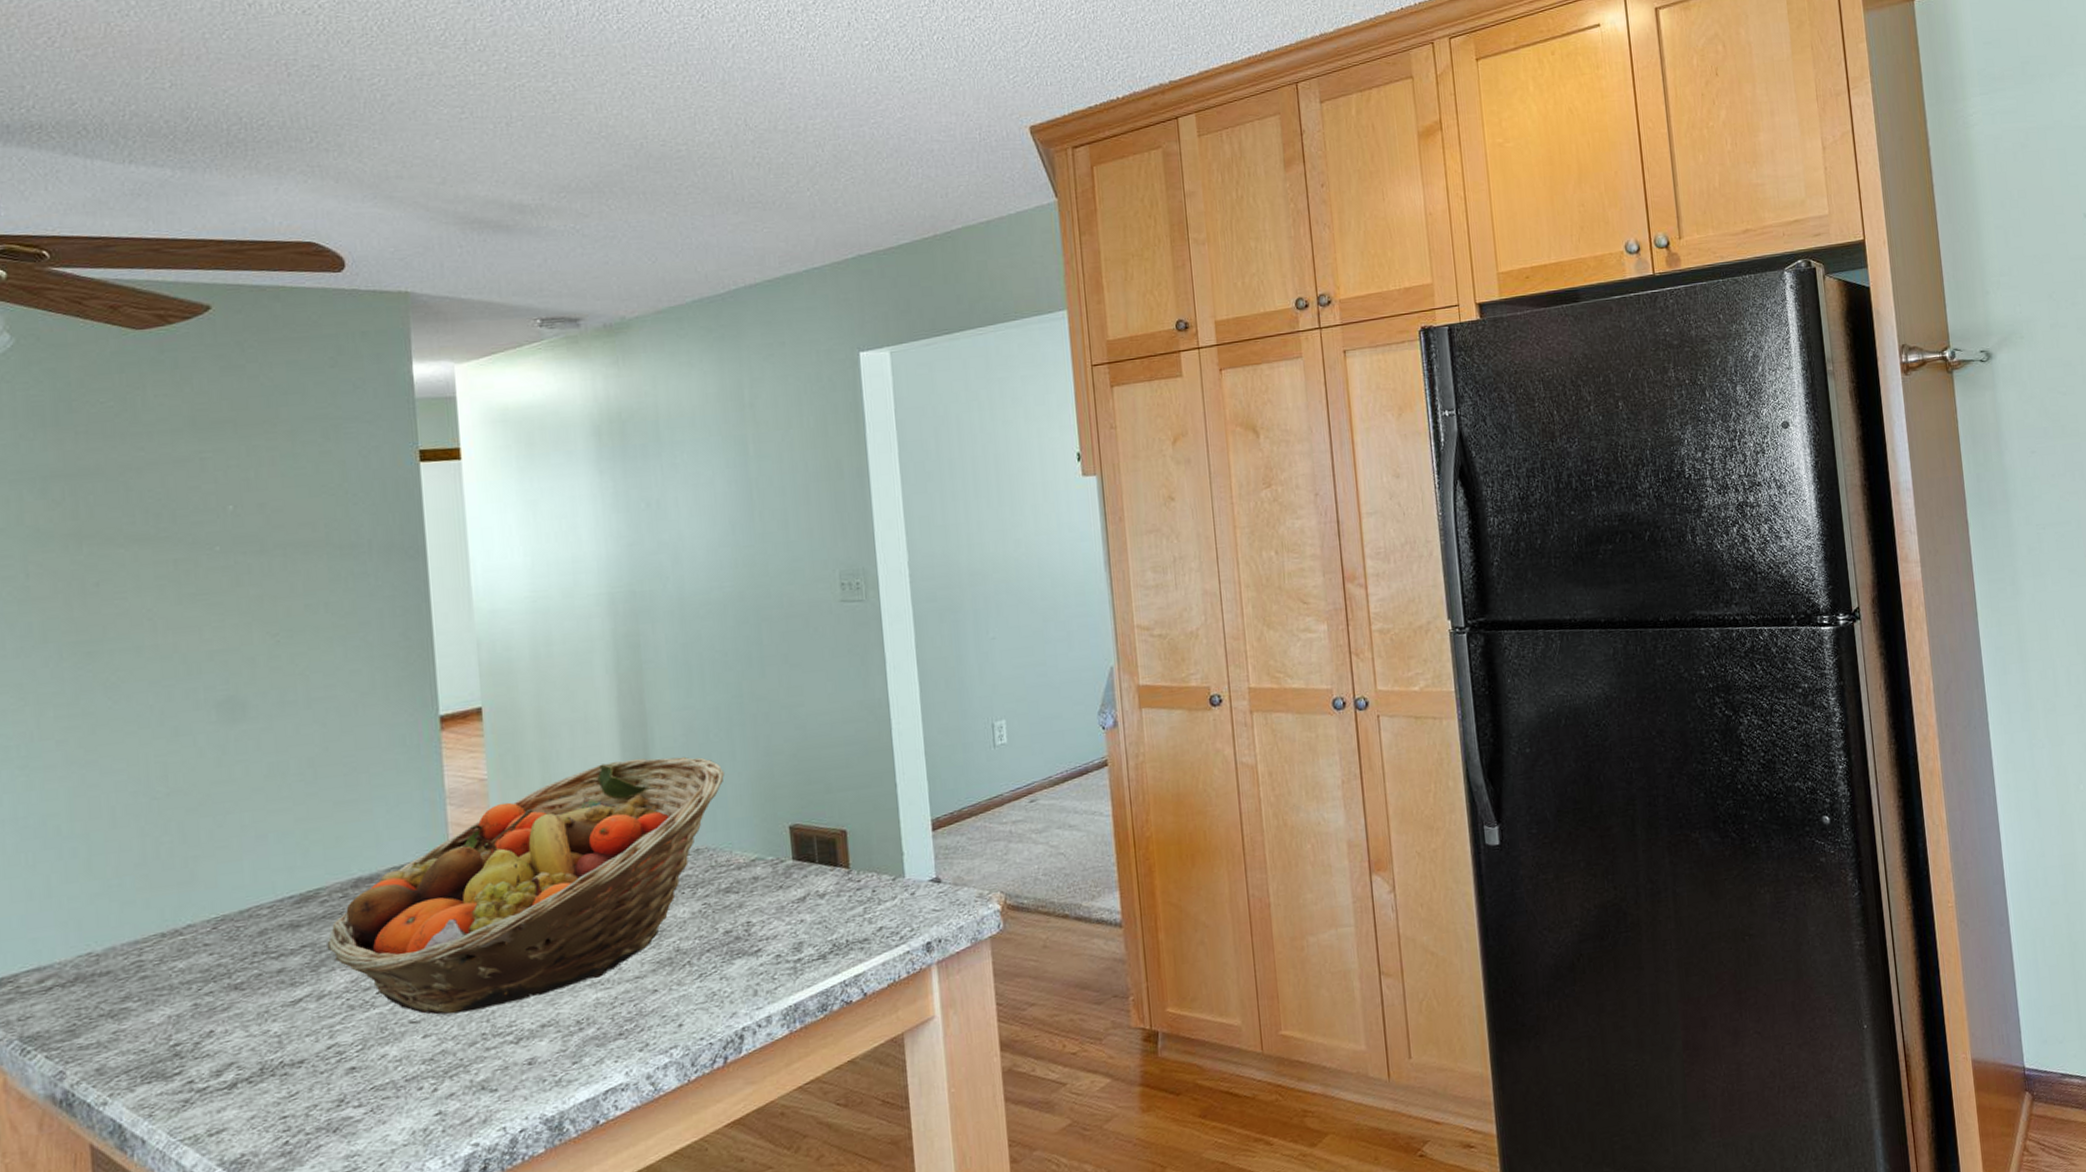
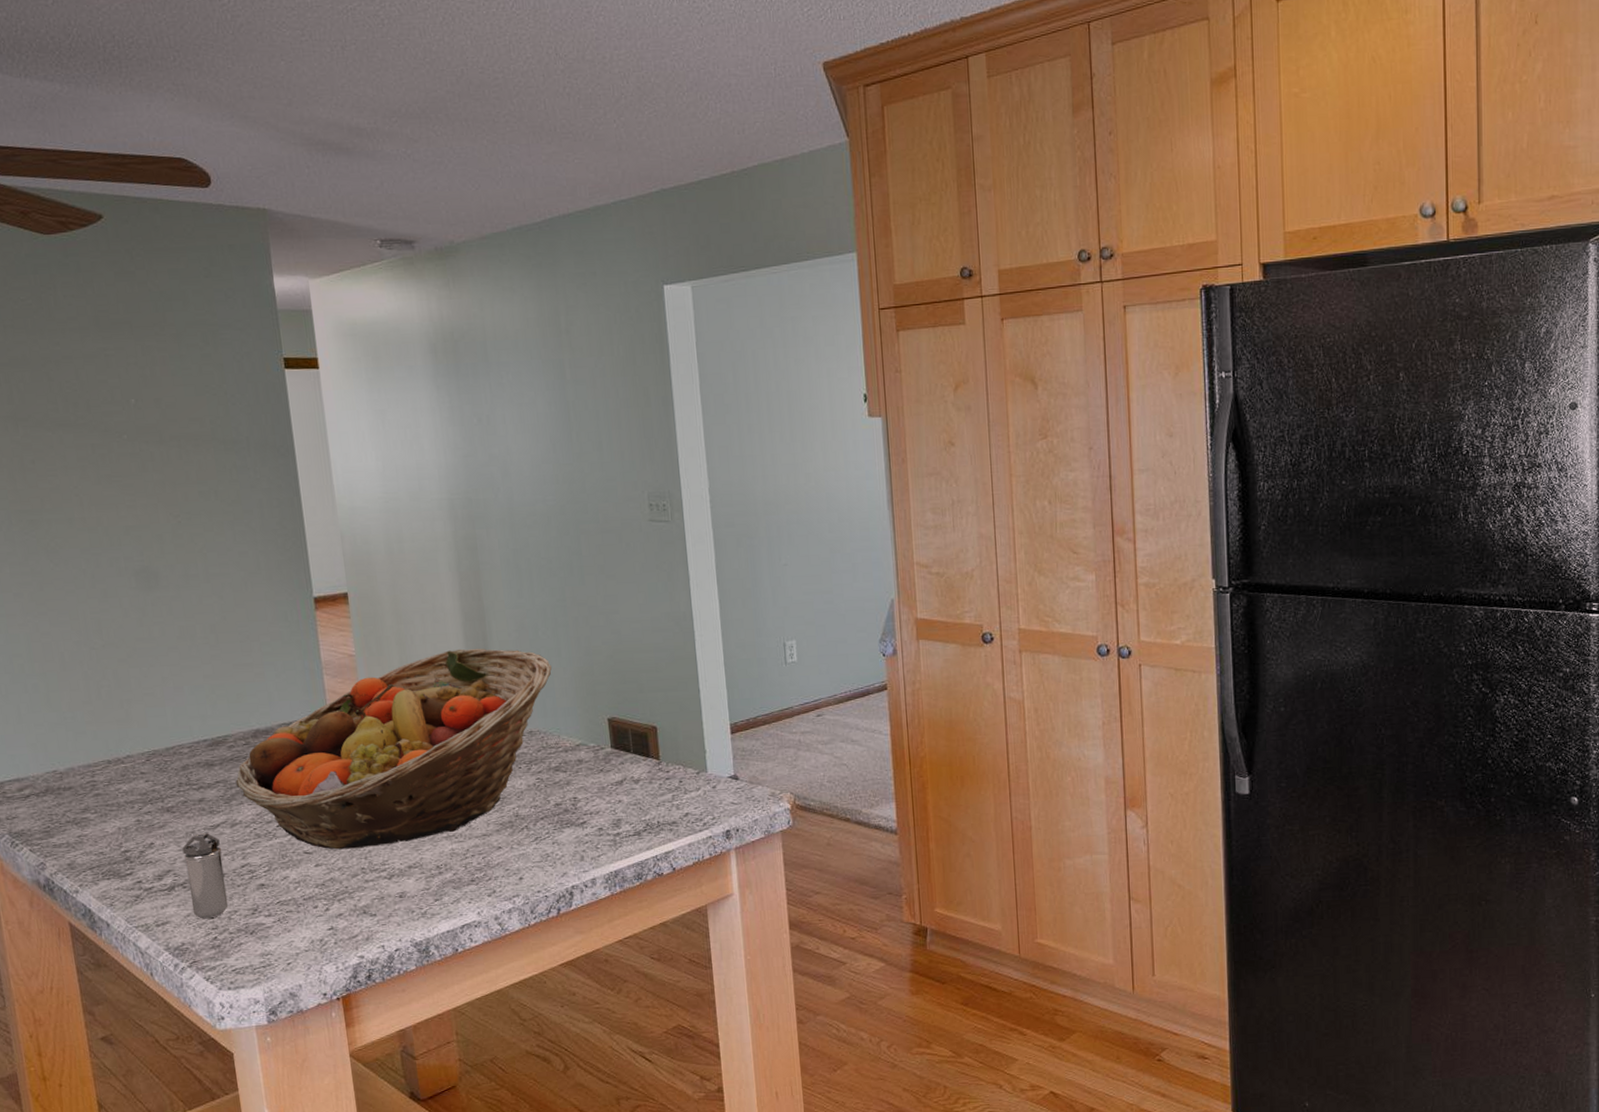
shaker: none [251,1011,307,1121] -> present [182,833,229,919]

